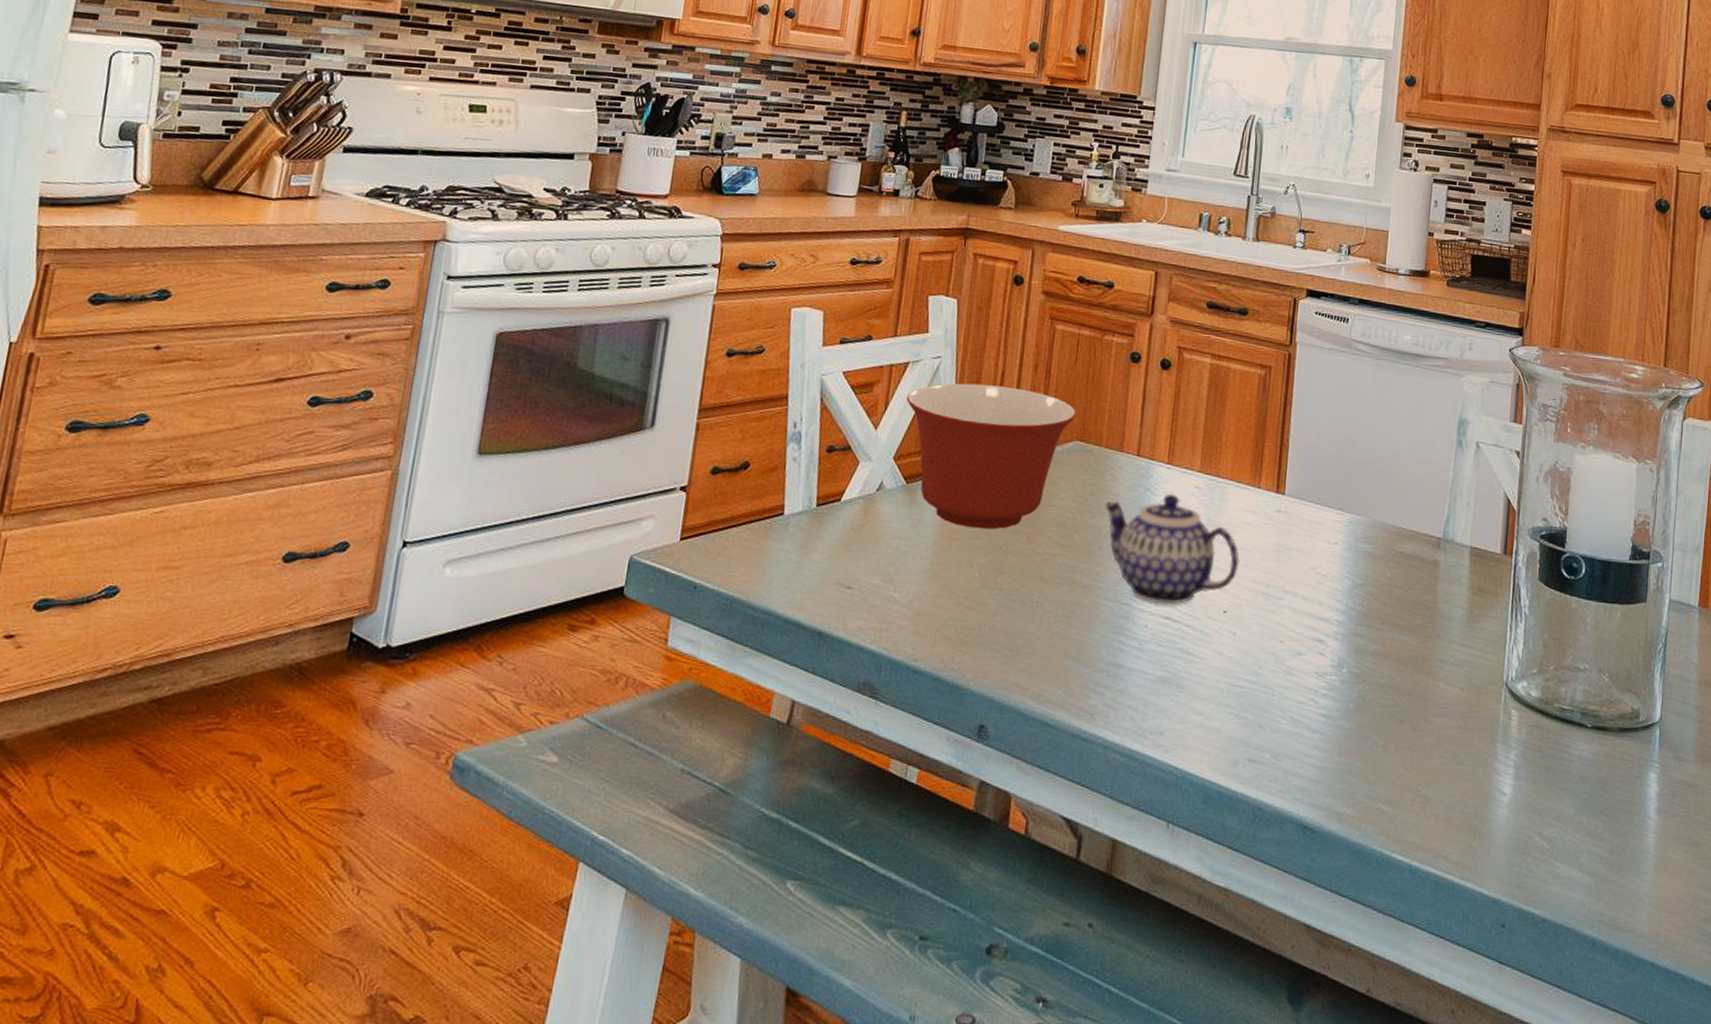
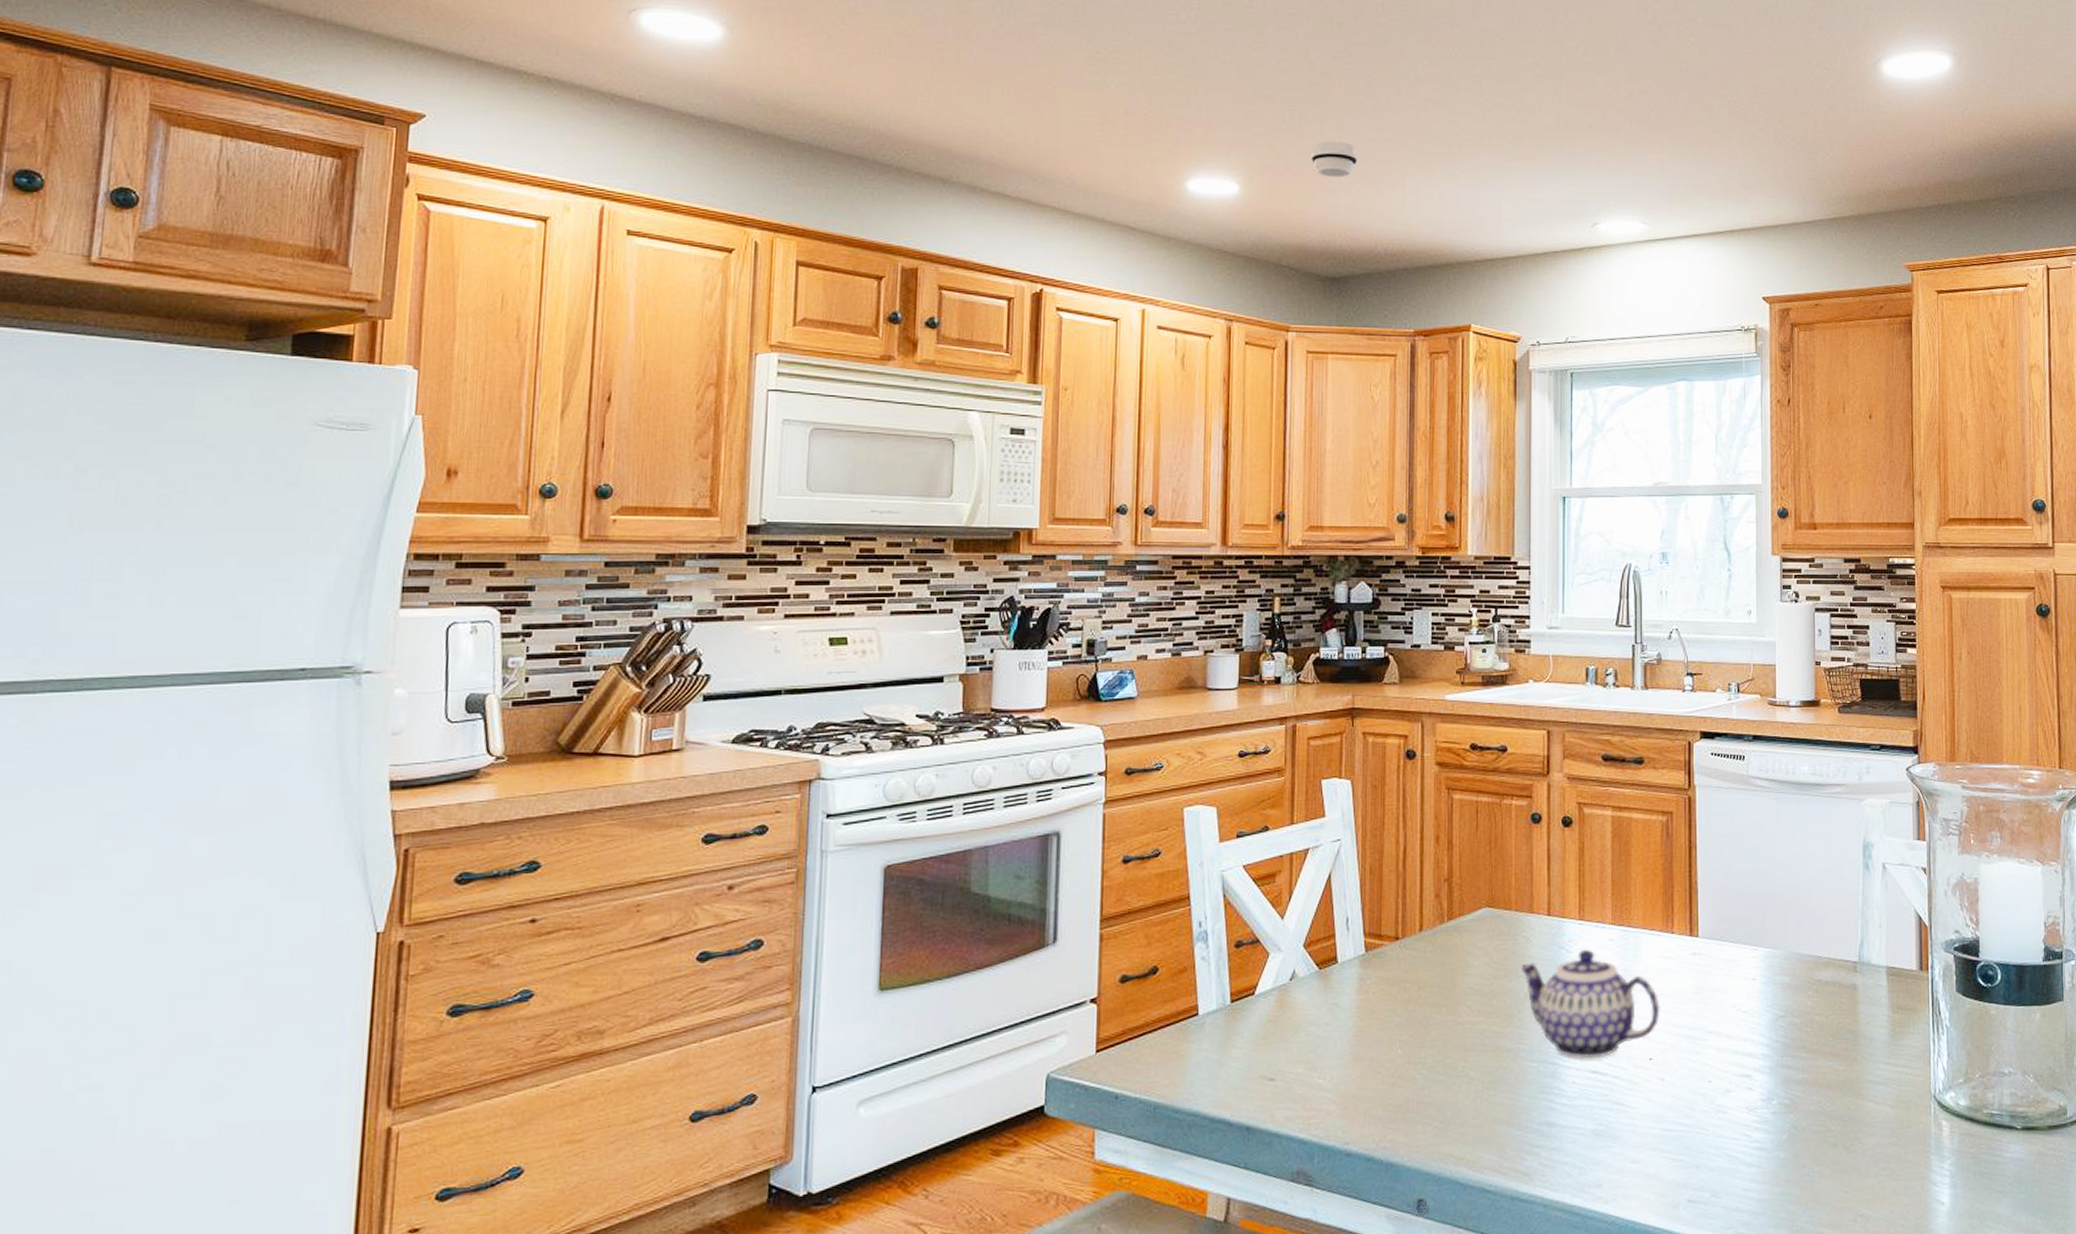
mixing bowl: present [906,383,1077,530] -> none [1309,861,1483,1006]

